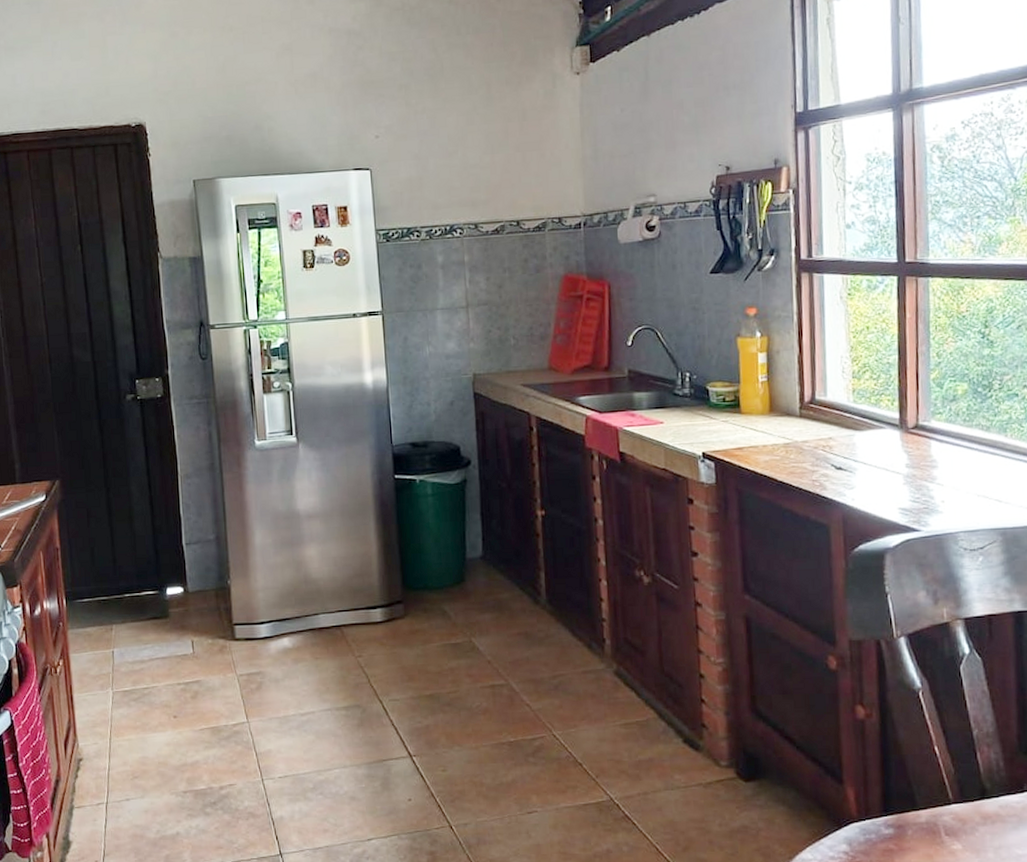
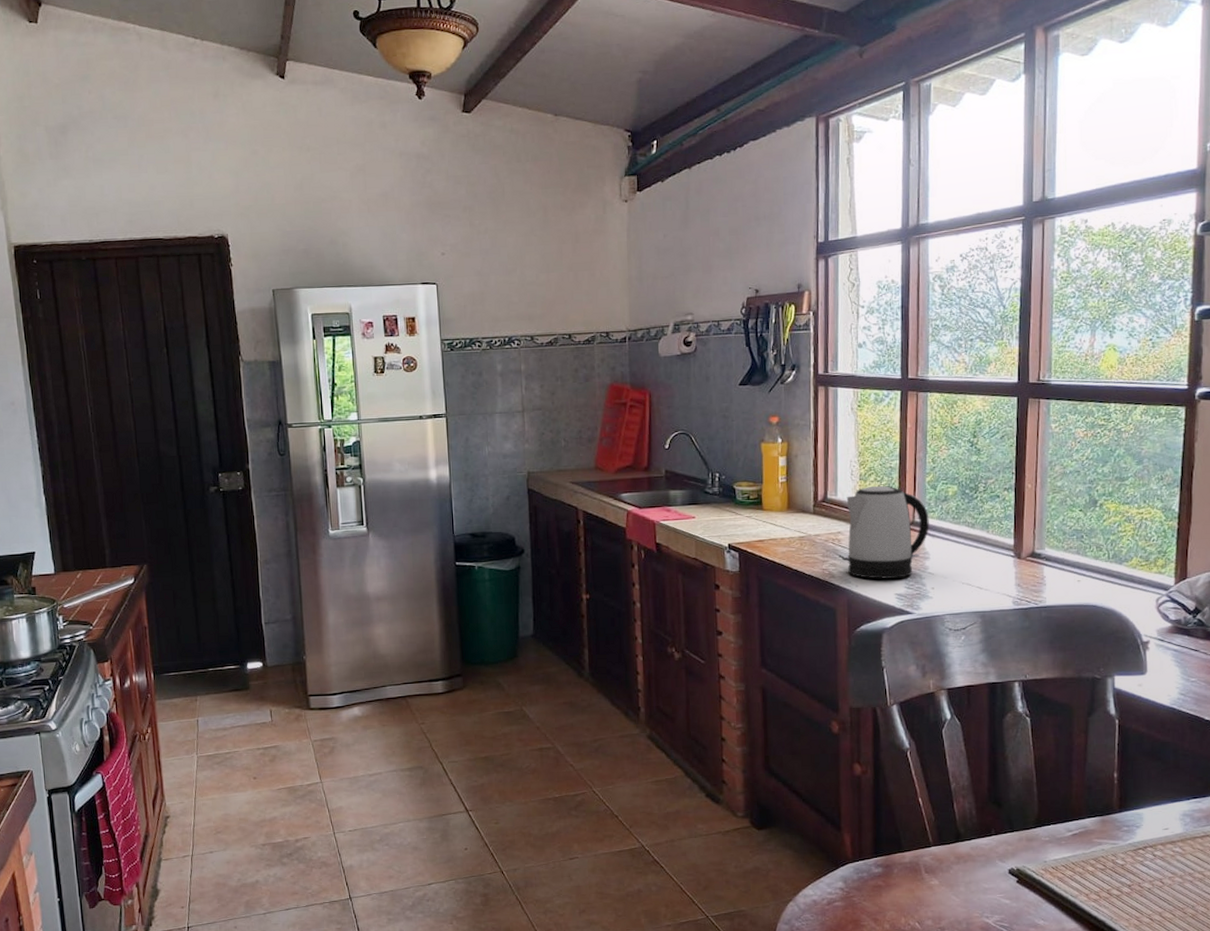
kettle: none [837,384,936,491] -> present [846,485,929,579]

